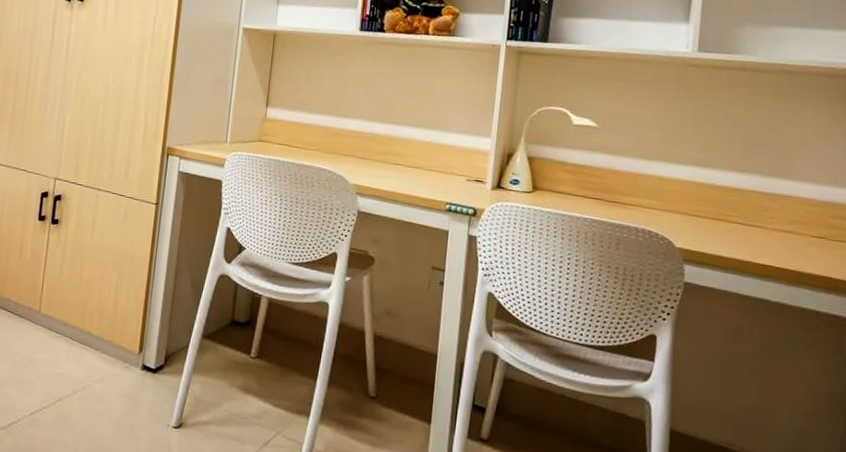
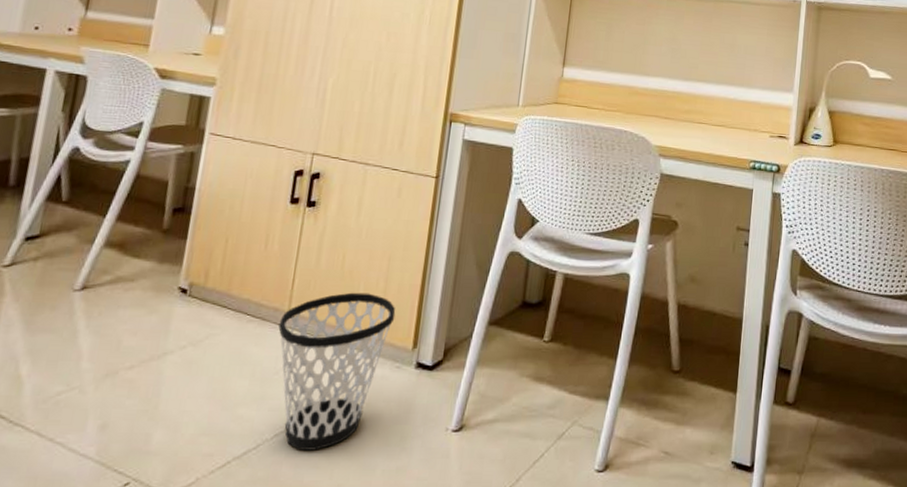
wastebasket: none [32,299,125,430] -> present [278,292,396,451]

